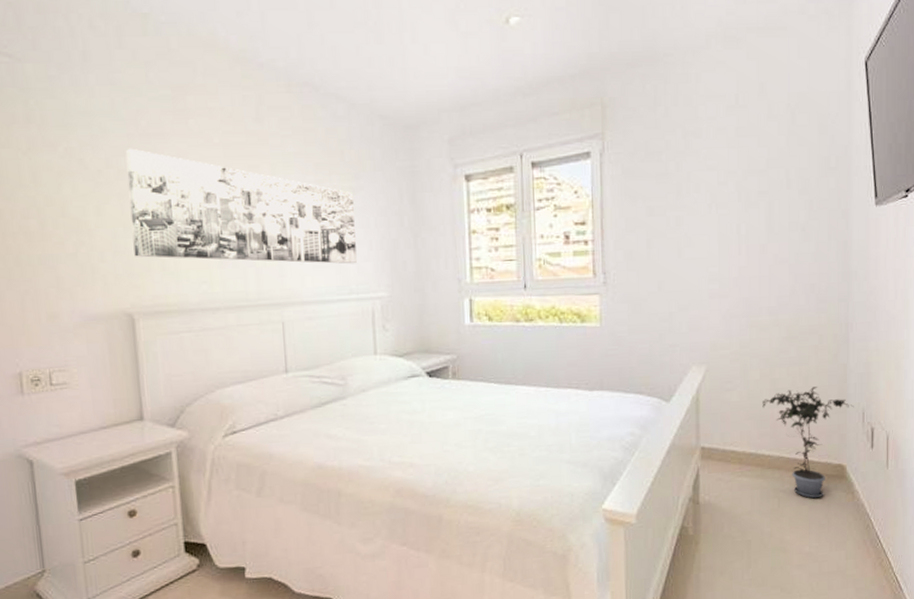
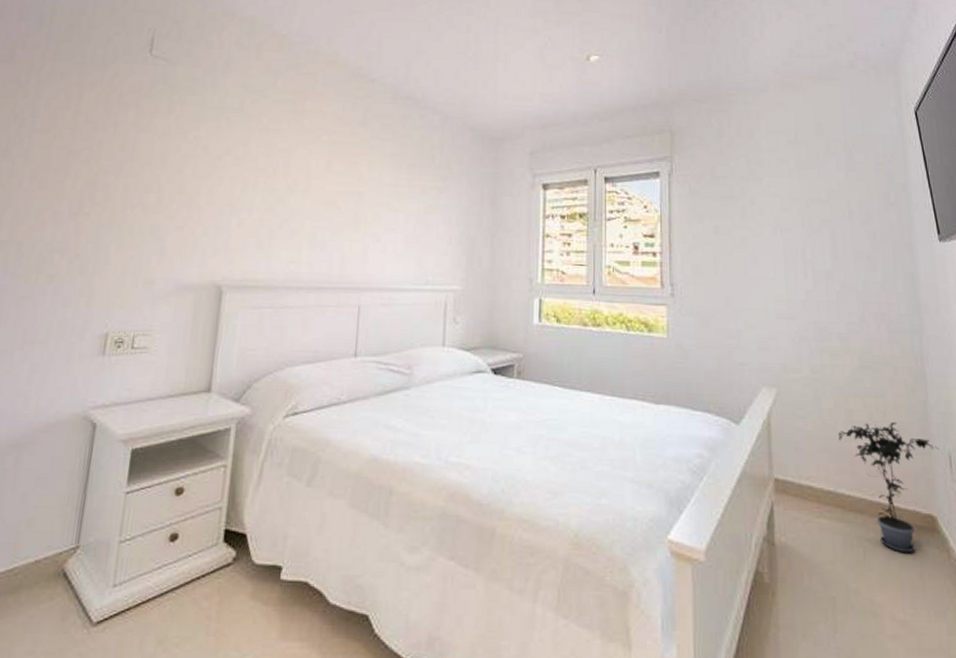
wall art: present [125,148,357,265] -> none [234,140,439,257]

